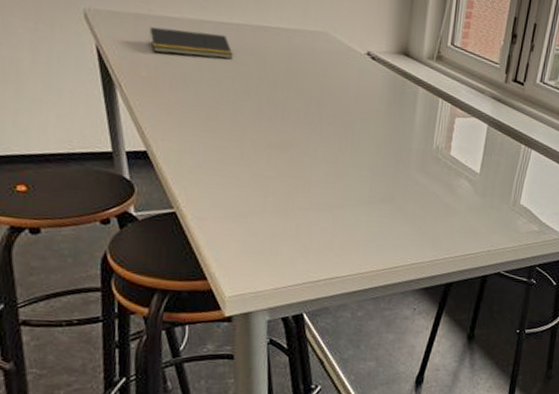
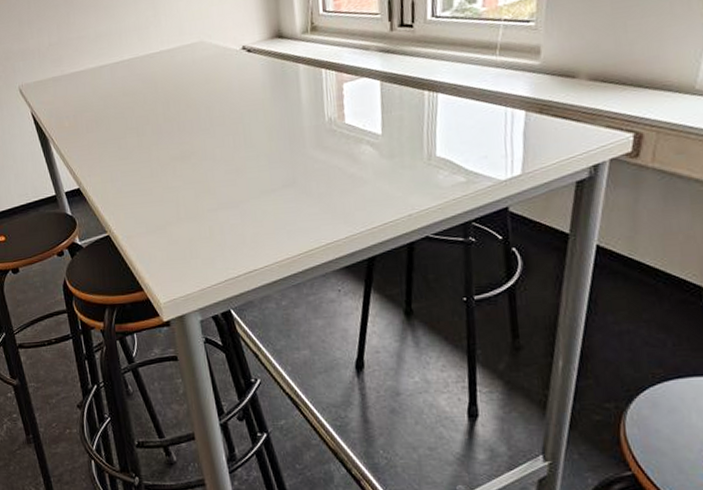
notepad: present [149,26,233,60] -> none [65,72,130,104]

